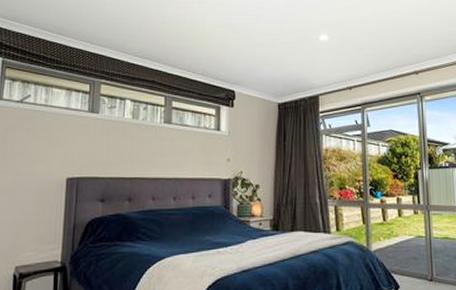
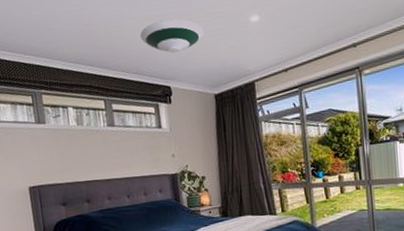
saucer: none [211,29,274,60] -> present [140,19,204,54]

